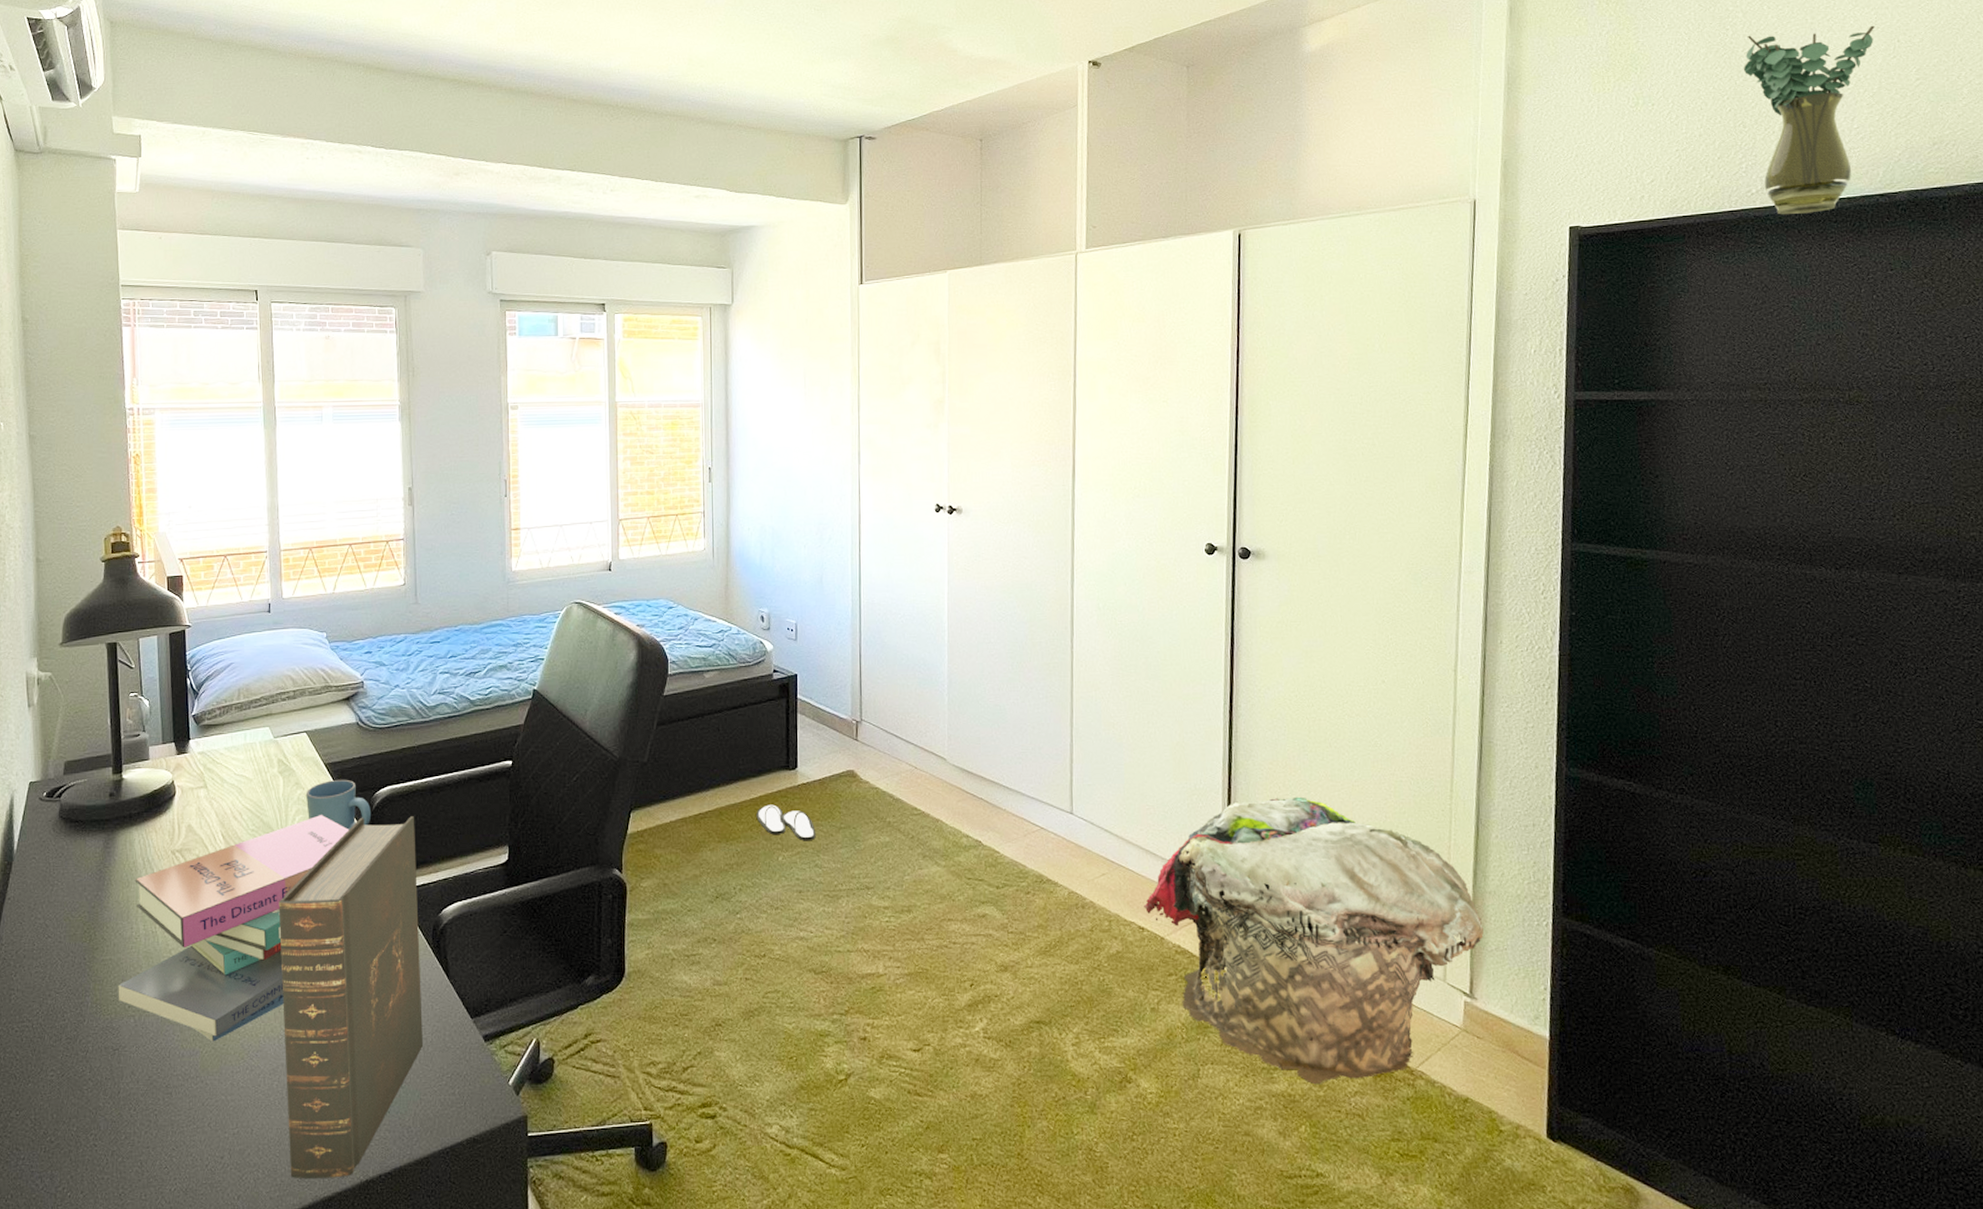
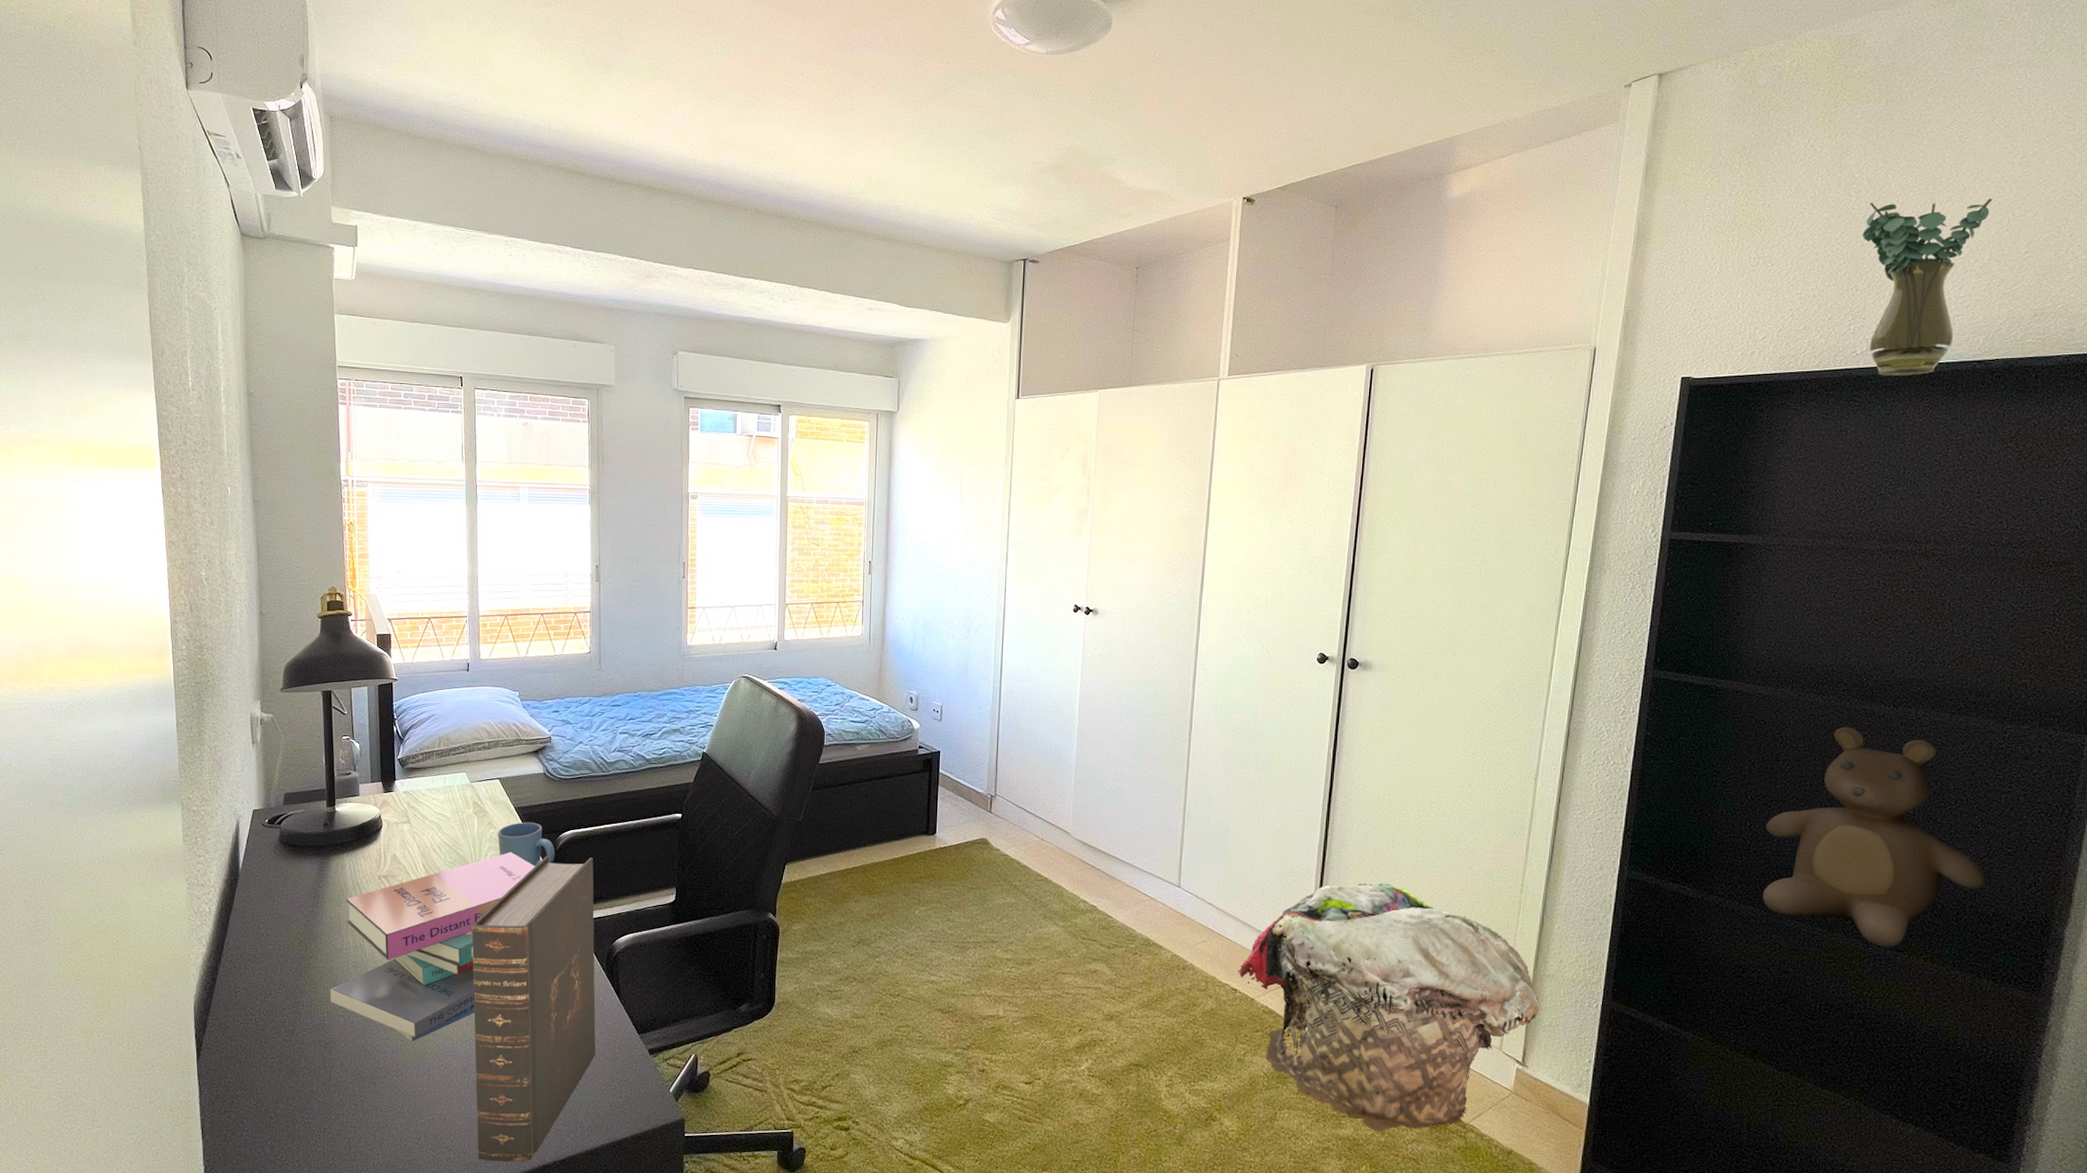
slippers: present [756,804,816,840] -> none [897,864,950,897]
teddy bear: none [1711,594,1960,840] -> present [1762,726,1987,948]

